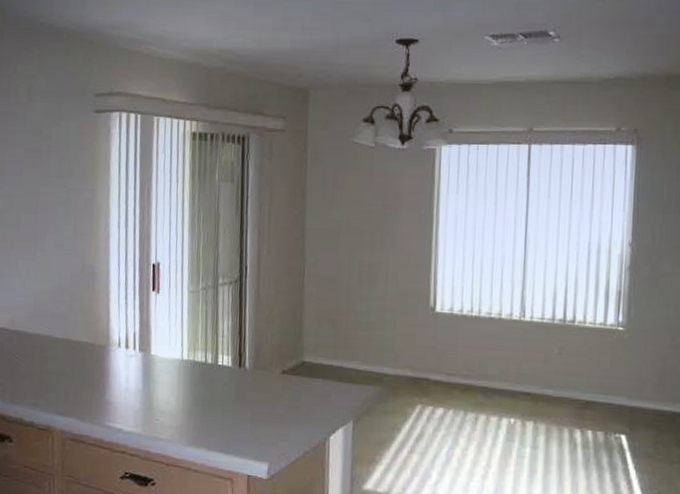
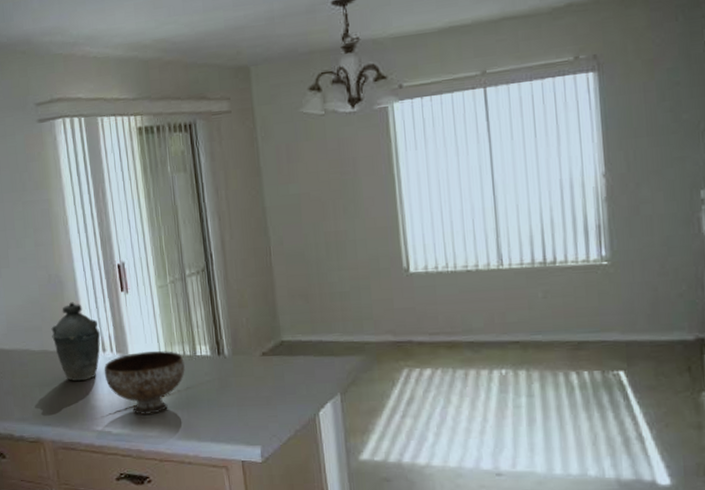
kettle: none [77,294,126,375] -> present [51,302,101,382]
bowl: none [123,353,205,417] -> present [104,351,185,415]

